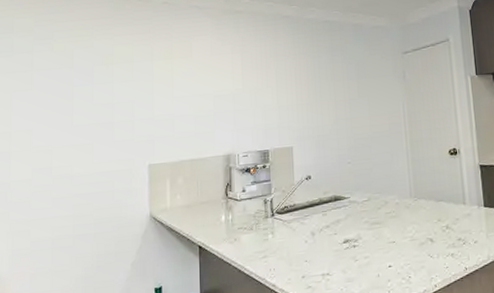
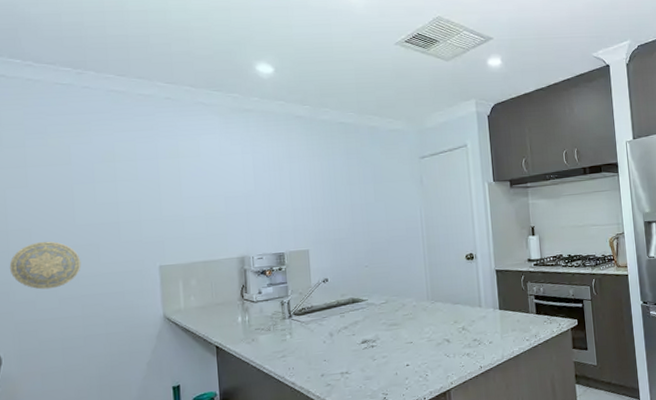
decorative plate: none [9,141,76,189] -> present [9,241,81,290]

